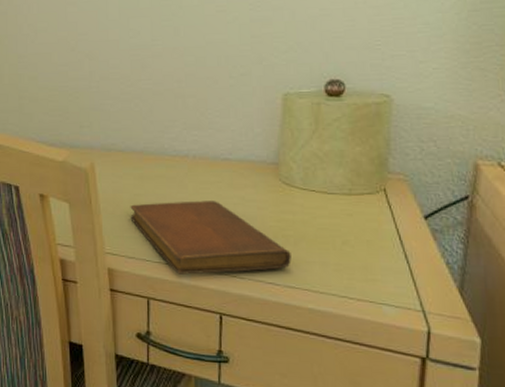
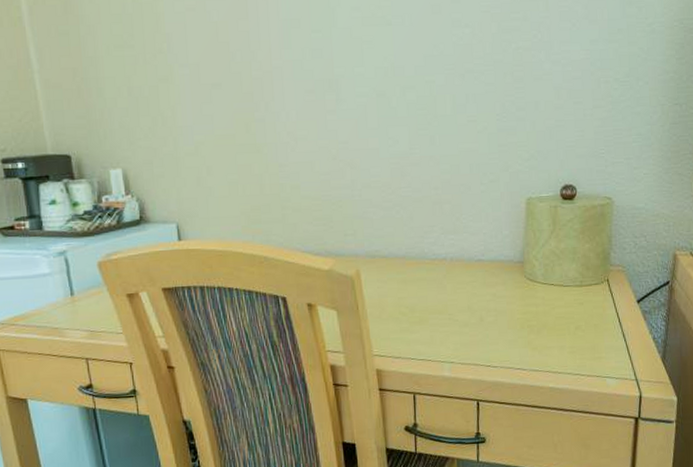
notebook: present [130,201,291,275] -> none [395,299,535,369]

